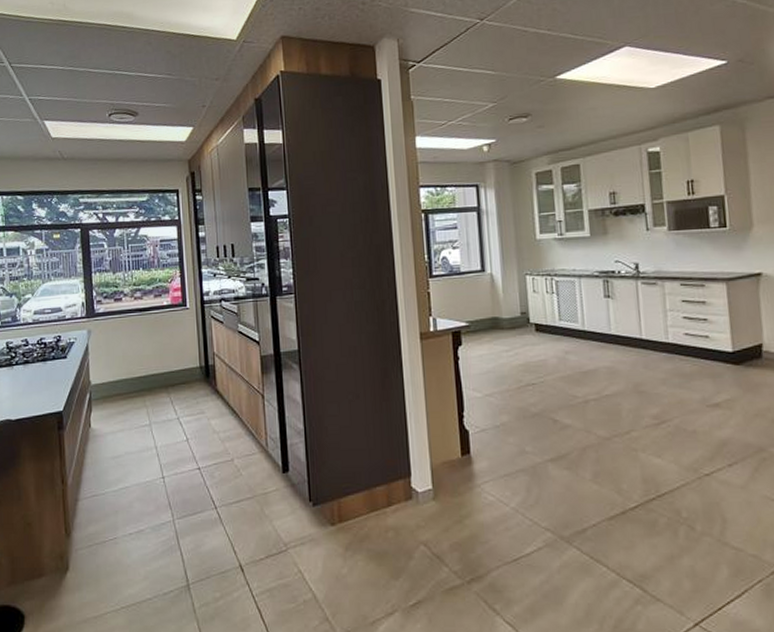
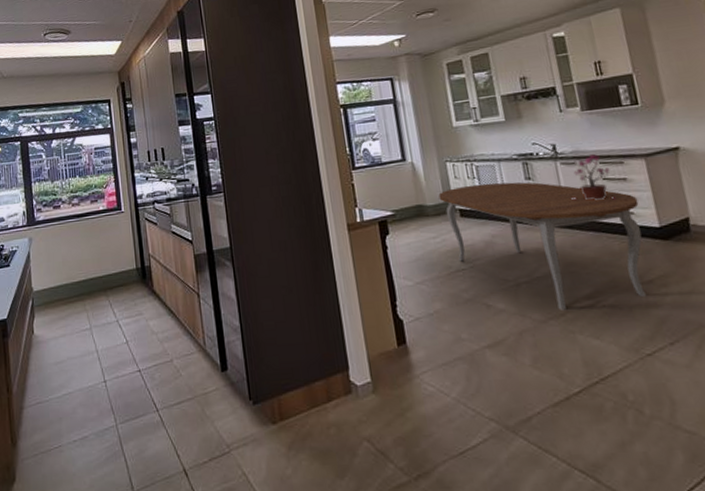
dining table: none [515,299,715,428] -> present [438,182,647,310]
potted plant: none [648,274,692,322] -> present [571,153,615,201]

